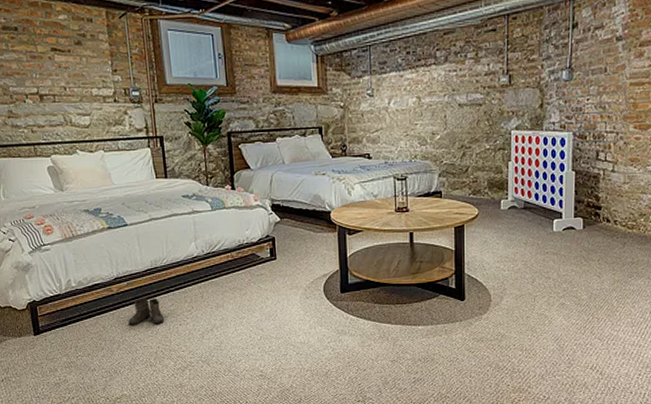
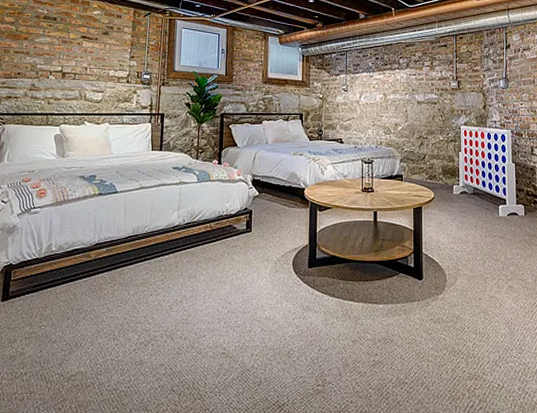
boots: present [128,298,167,325] -> none [100,265,139,294]

